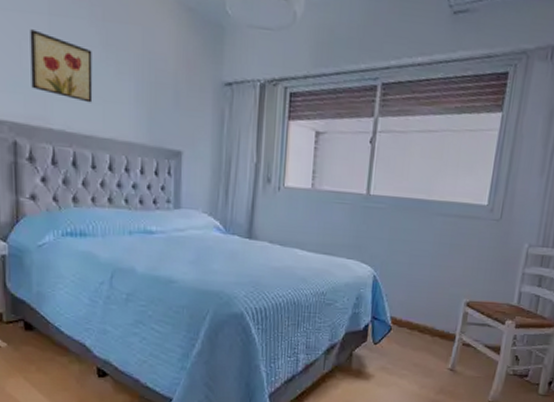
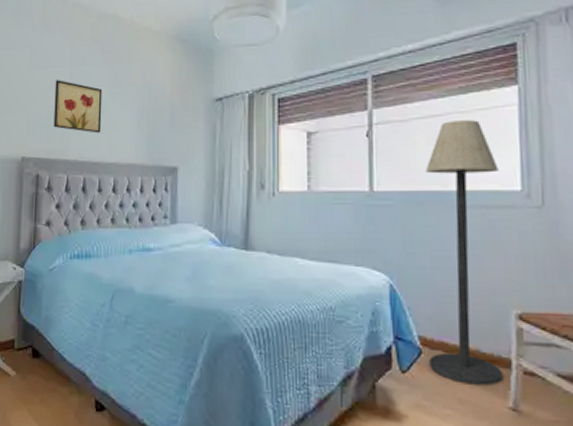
floor lamp: none [396,137,474,353] -> present [425,120,503,386]

